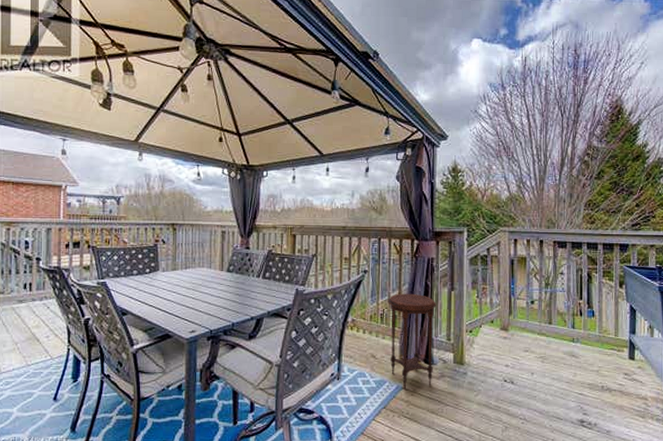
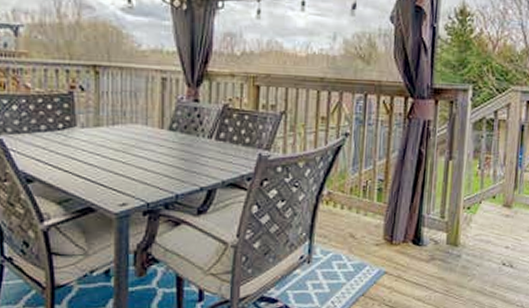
side table: present [388,293,437,389] -> none [372,162,432,274]

